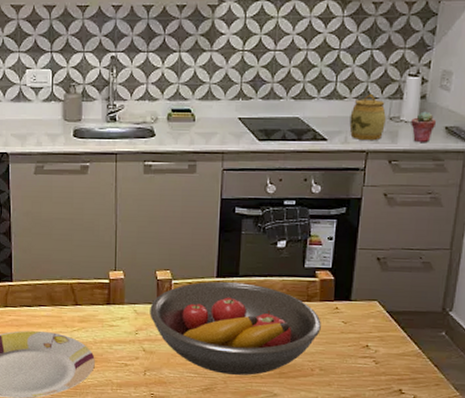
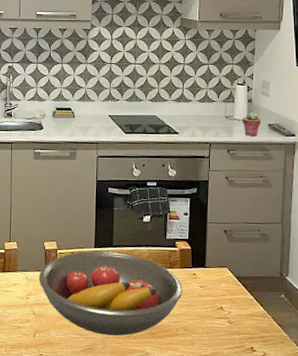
jar: present [349,94,386,141] -> none [195,98,223,135]

